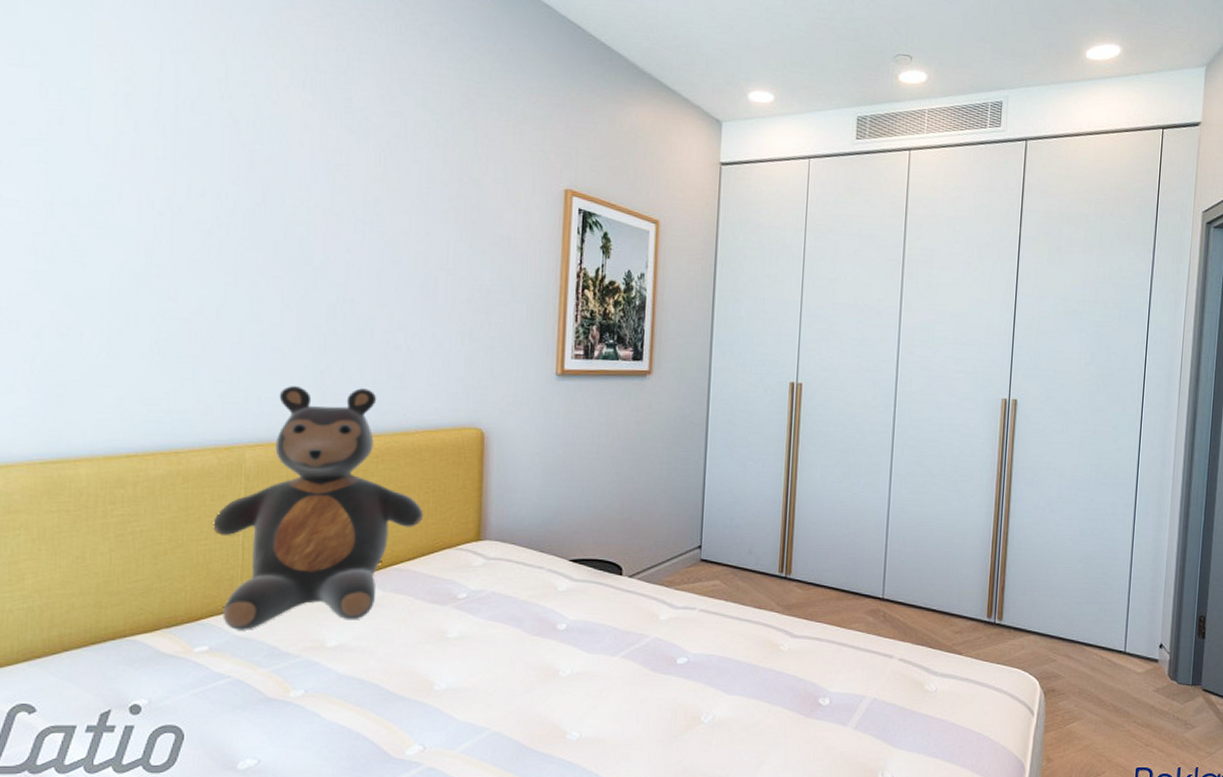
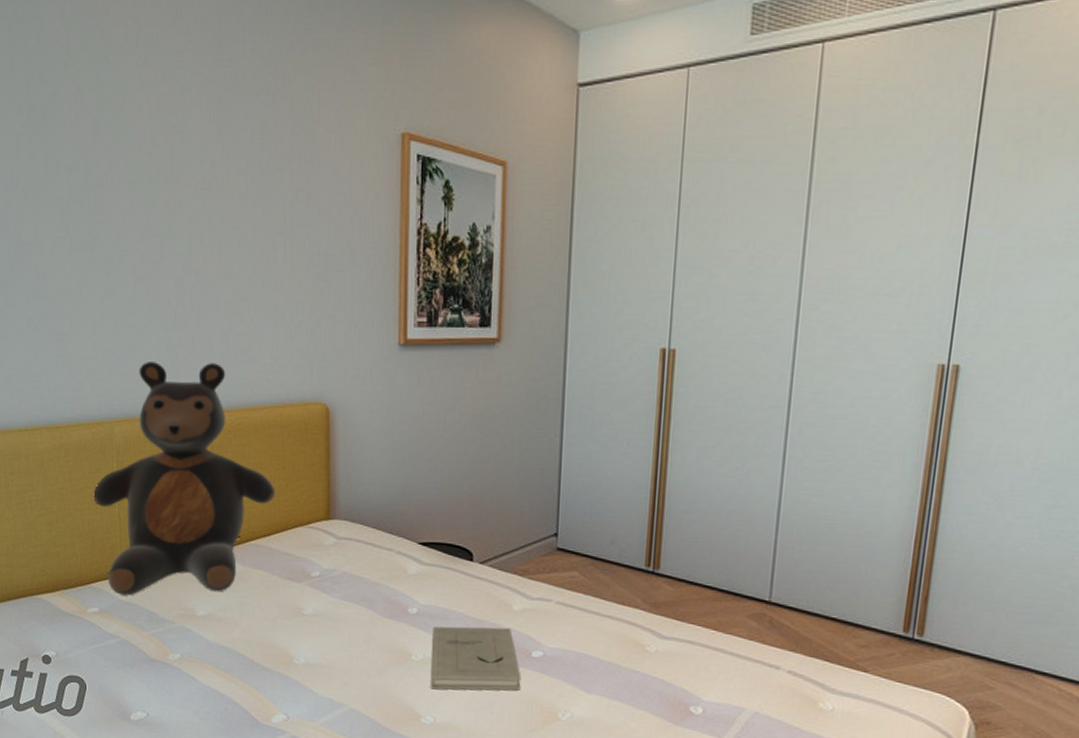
book: none [577,637,667,704] -> present [430,626,521,691]

